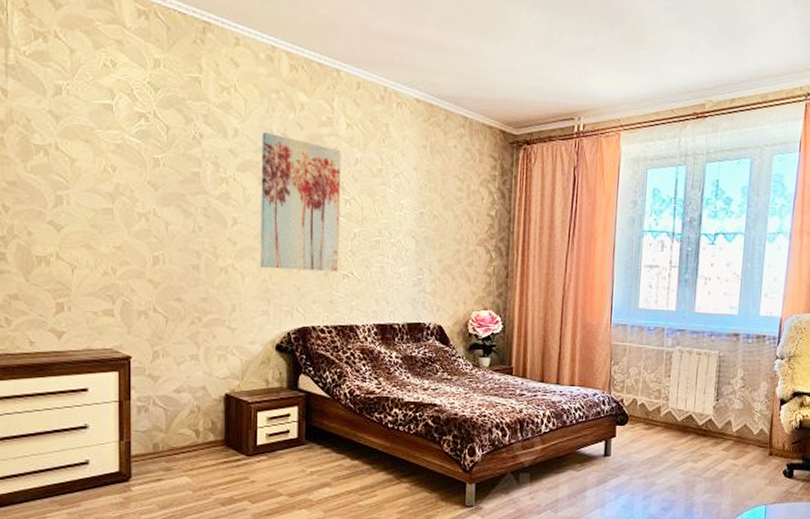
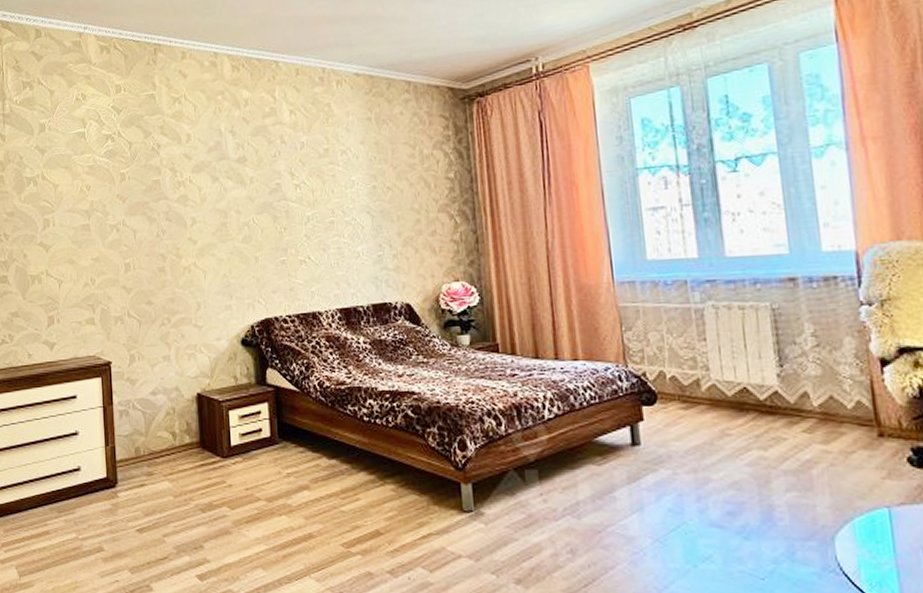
wall art: present [260,131,342,272] -> none [211,132,295,263]

